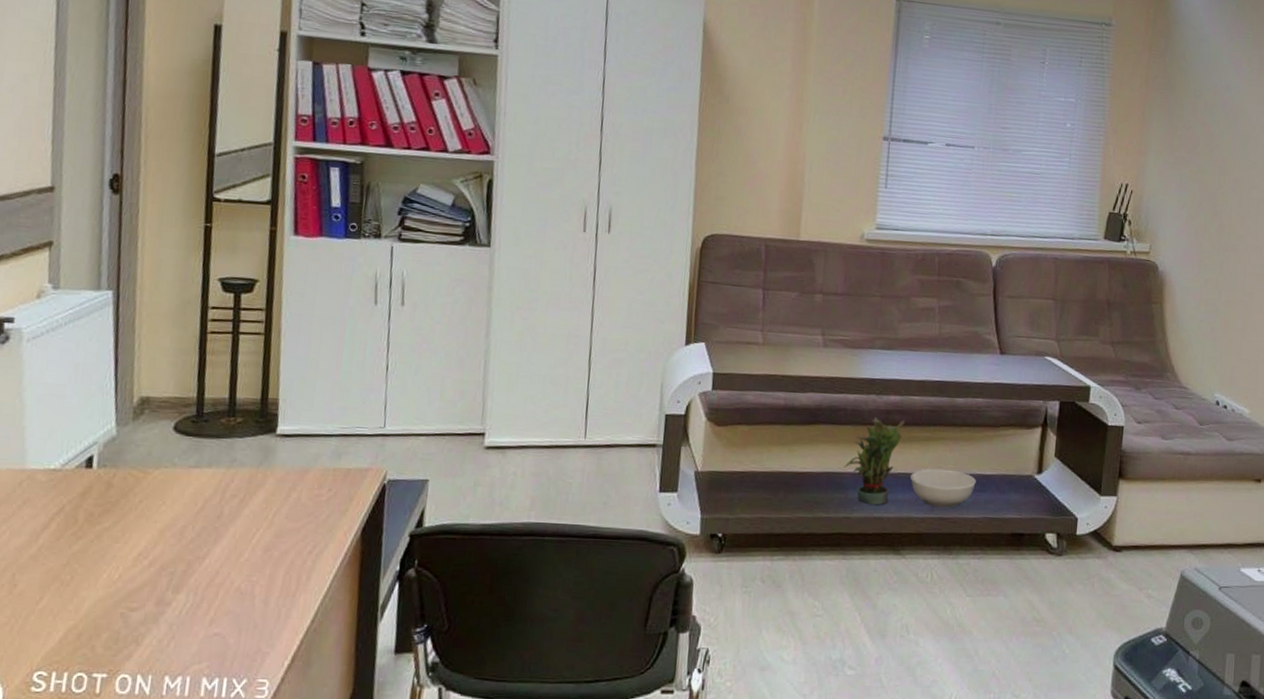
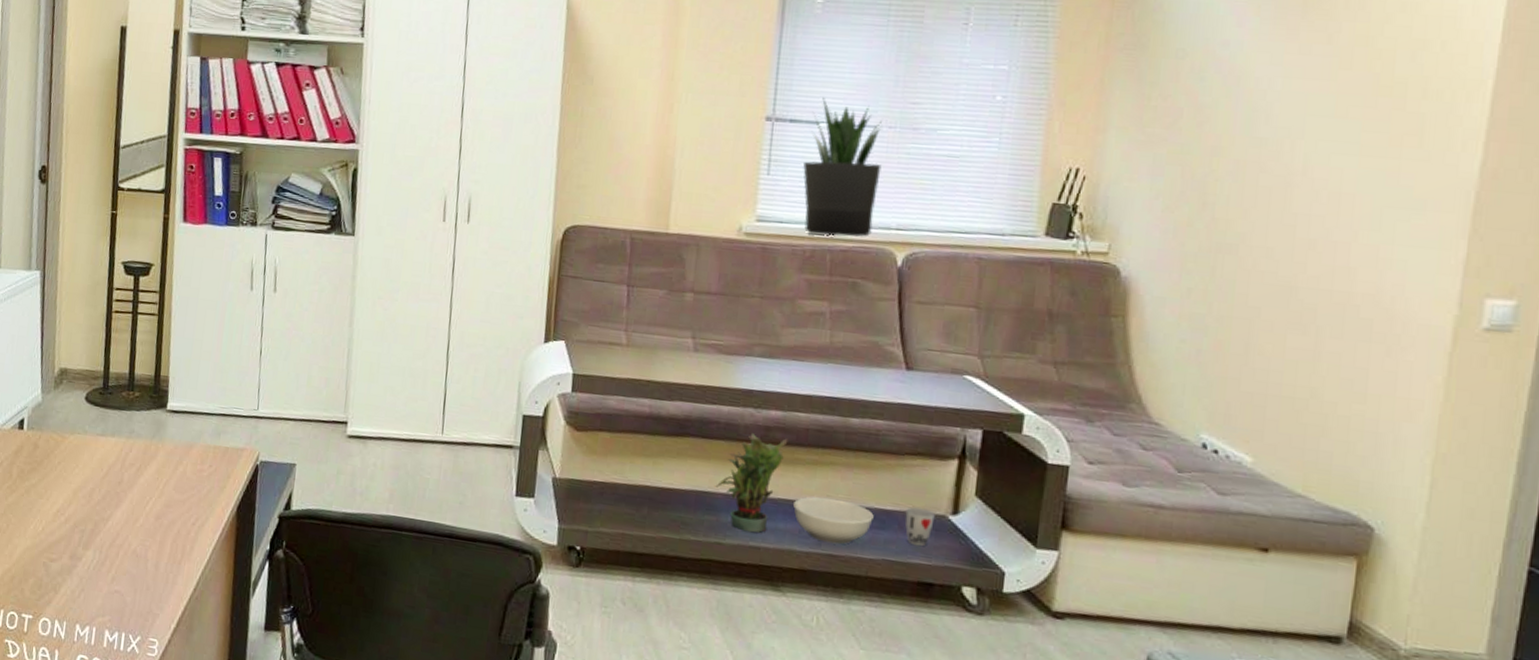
planter: none [914,121,979,242] -> present [802,98,882,237]
cup: none [1000,470,1024,504] -> present [904,507,935,547]

